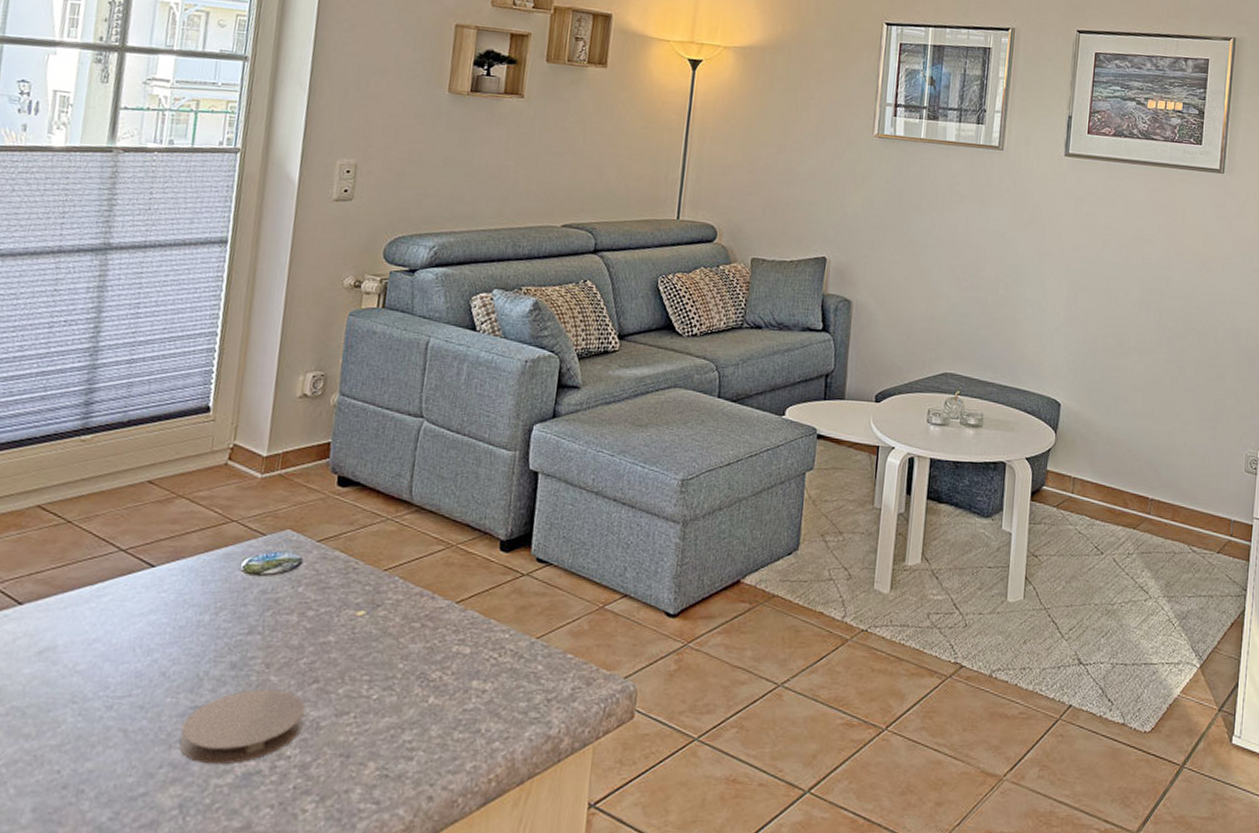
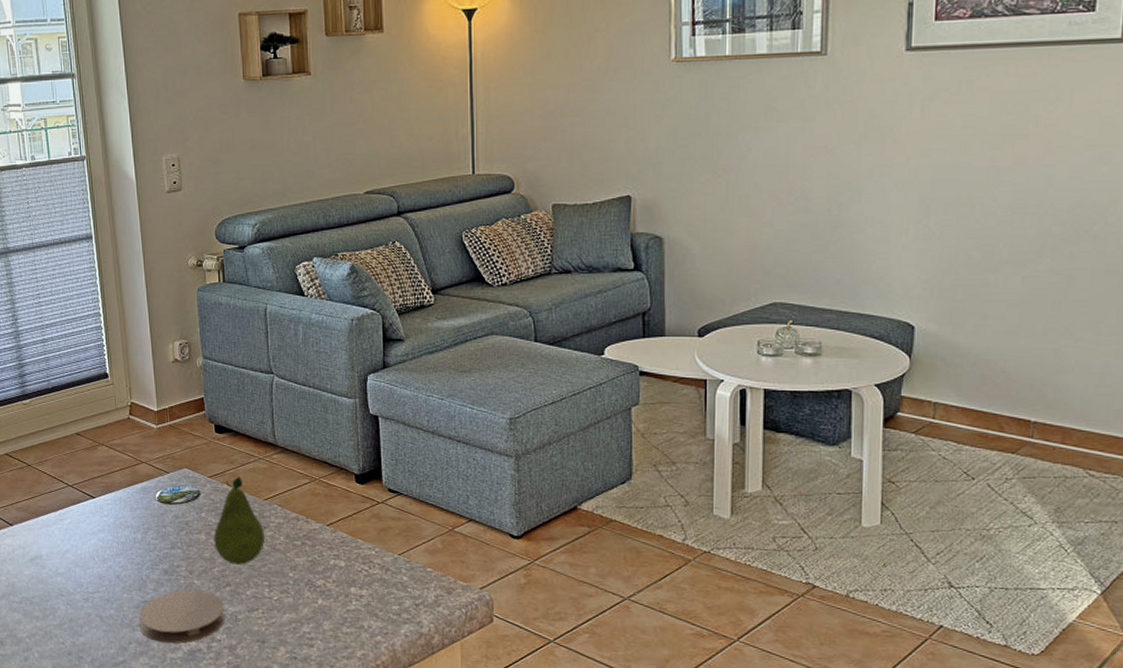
fruit: none [307,541,377,655] -> present [214,477,265,565]

